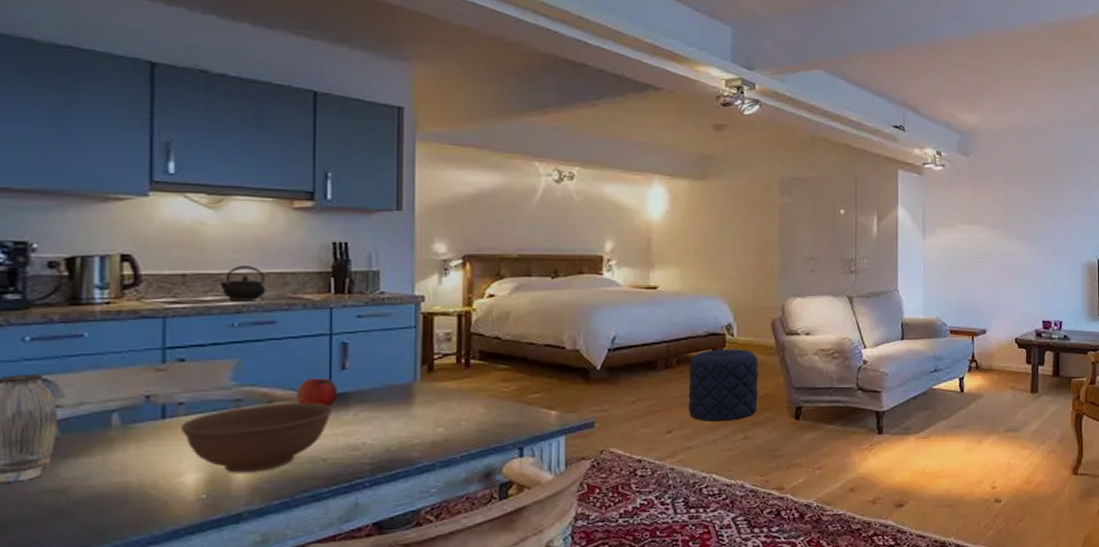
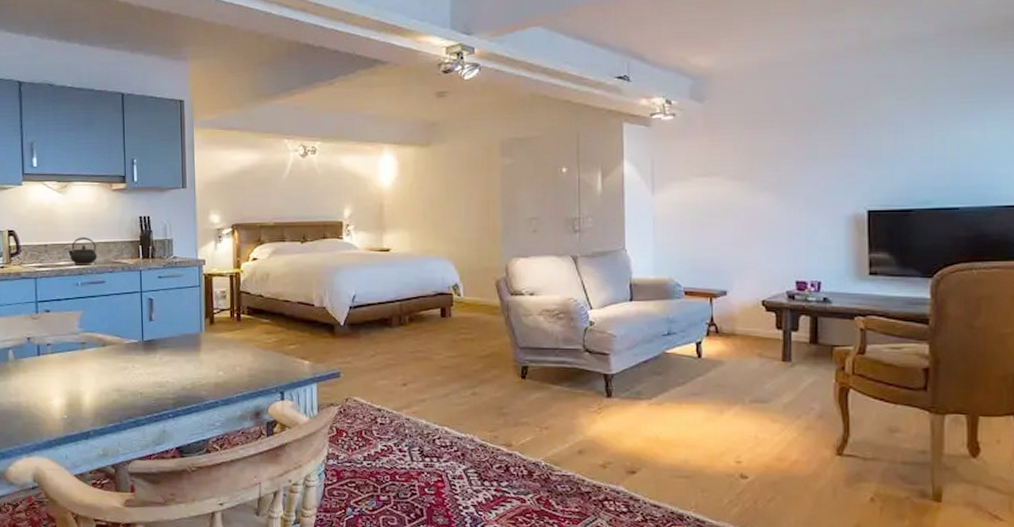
bowl: present [180,402,332,473] -> none [49,346,145,401]
fruit: present [296,378,338,407] -> none [120,327,148,351]
pouf: present [688,349,759,422] -> none [420,308,485,377]

